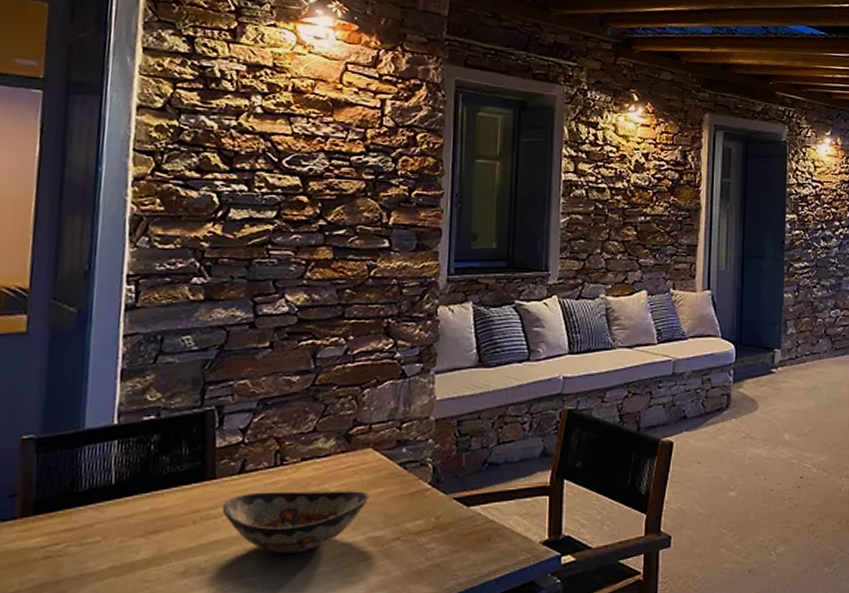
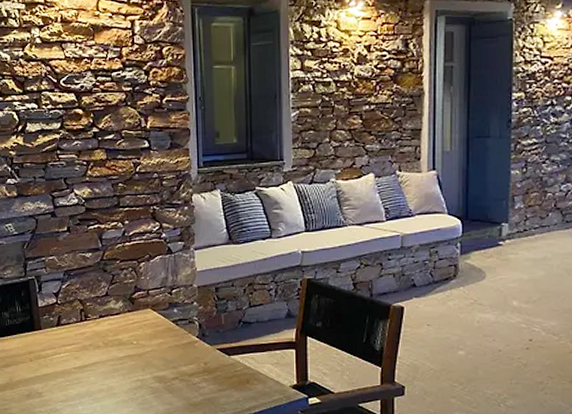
decorative bowl: present [222,491,370,554] -> none [48,340,152,386]

